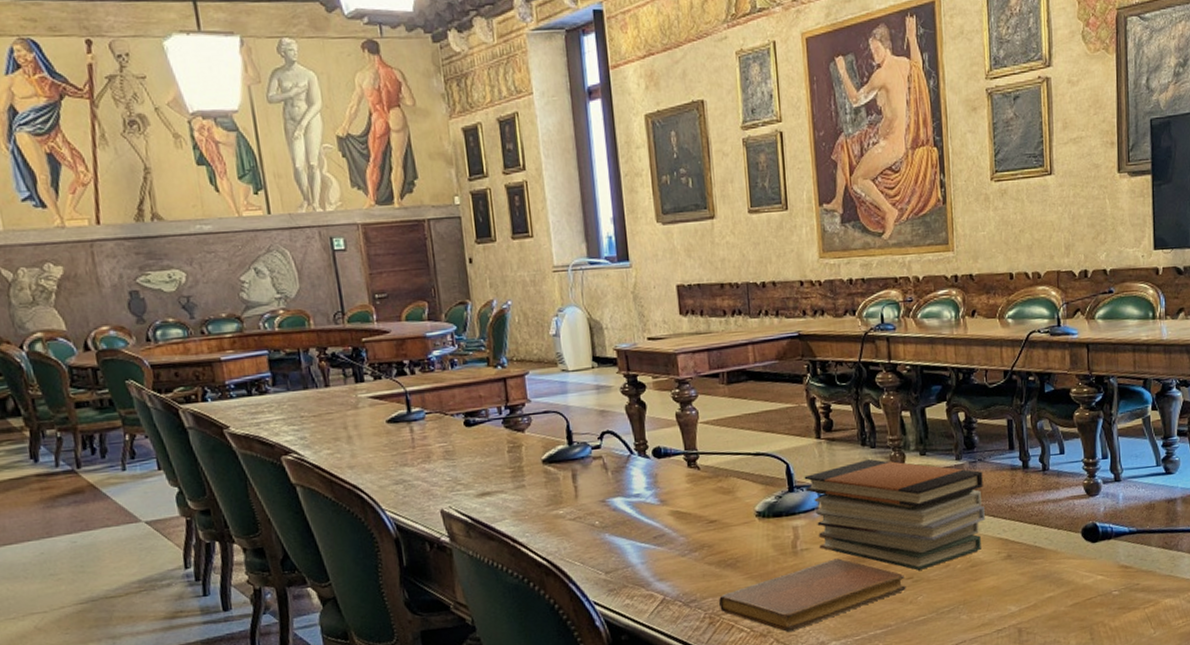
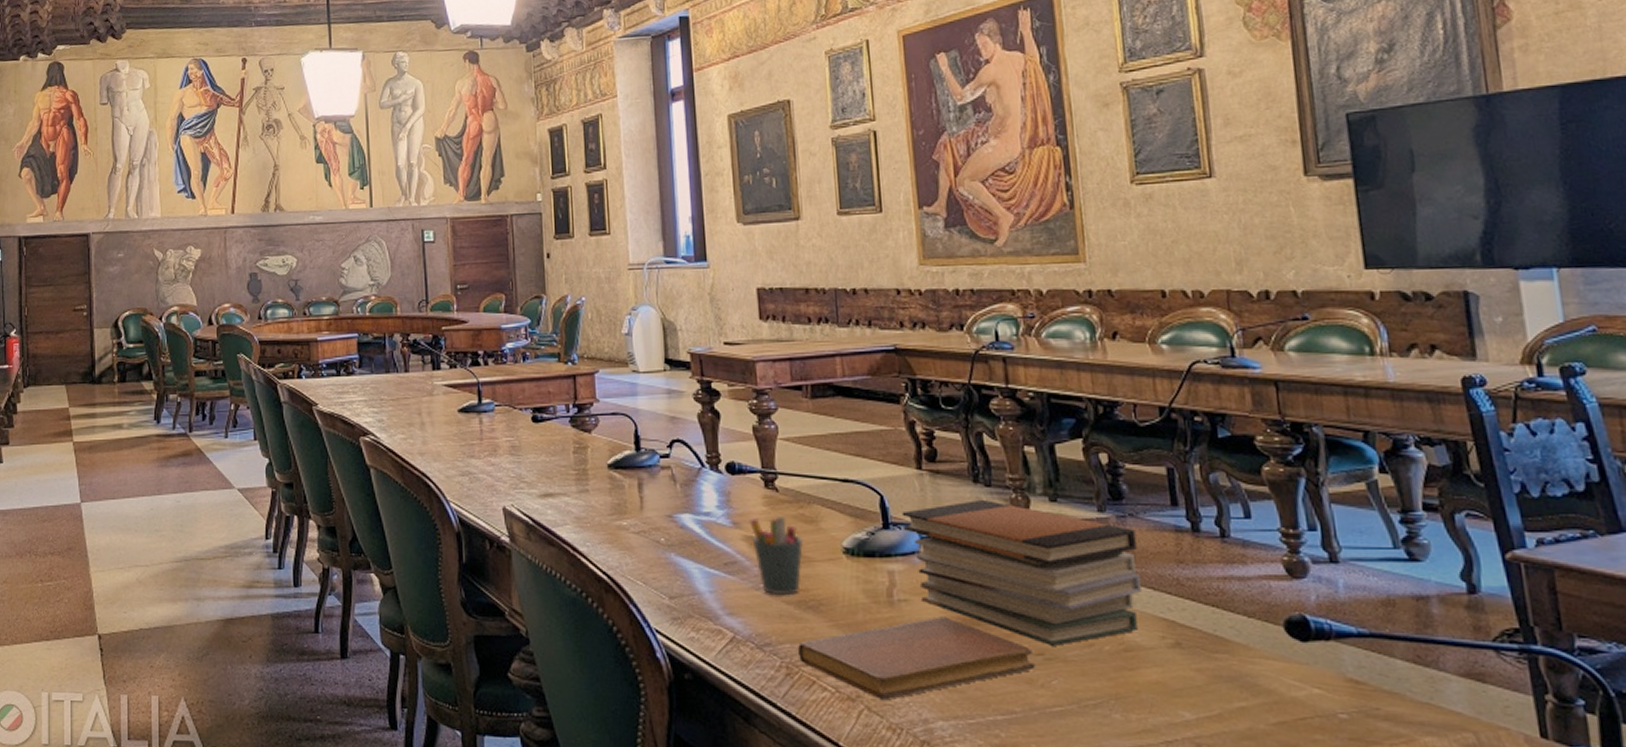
pen holder: none [675,490,722,559] -> present [749,517,803,596]

